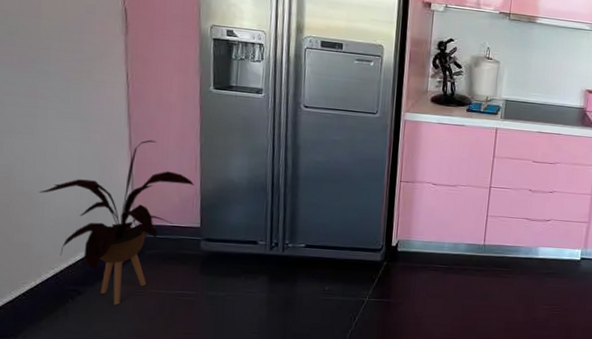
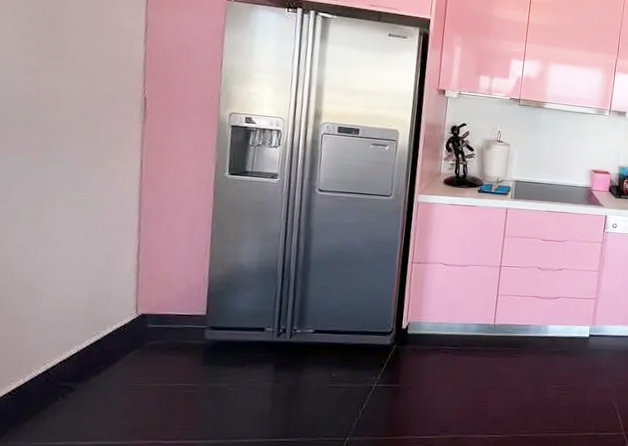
house plant: present [38,140,194,305] -> none [37,226,202,401]

